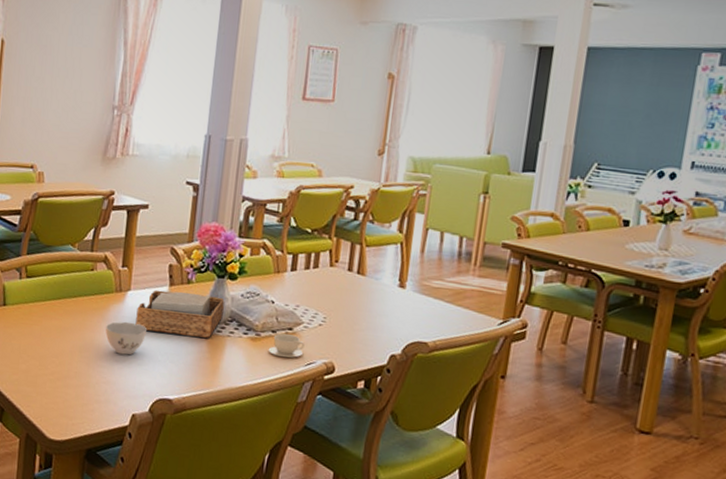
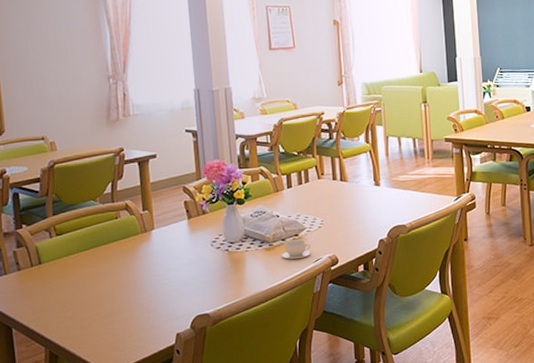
teacup: present [105,321,147,355] -> none [137,256,176,285]
napkin holder: present [135,290,225,339] -> none [163,220,239,260]

